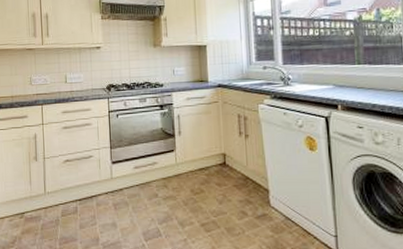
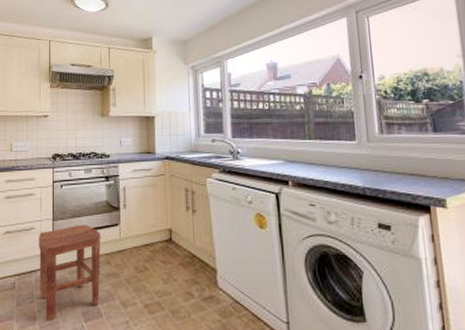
stool: none [97,151,159,241] -> present [38,224,101,321]

